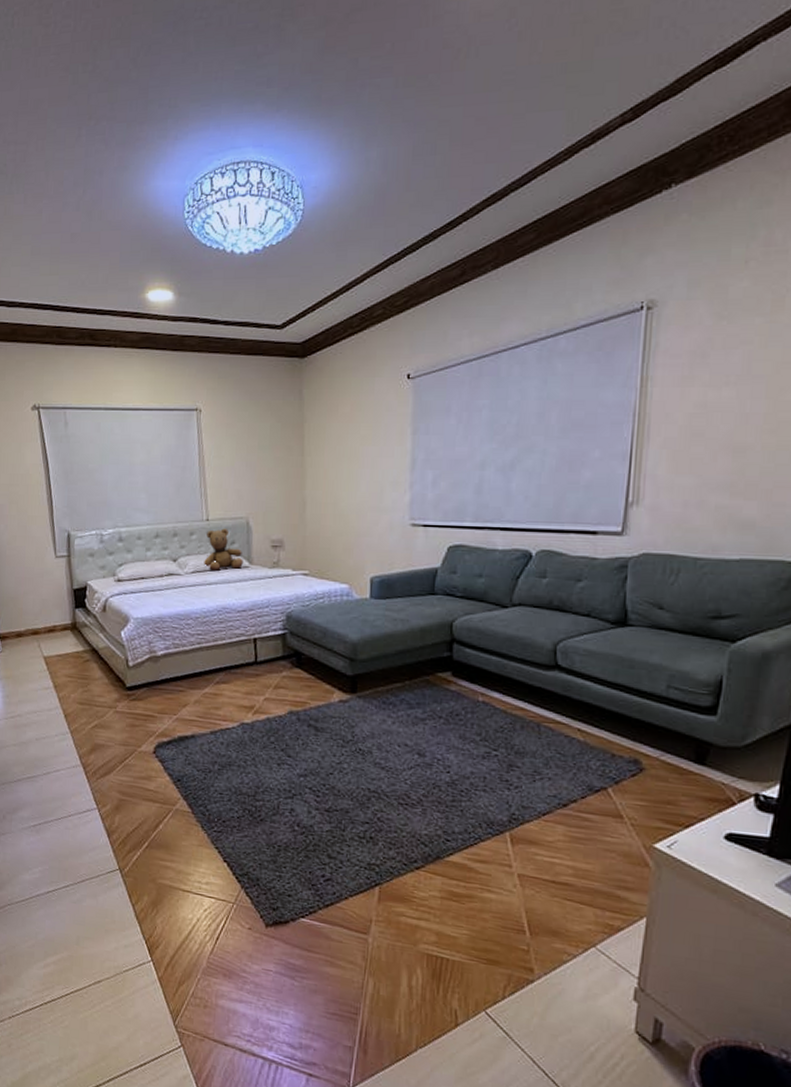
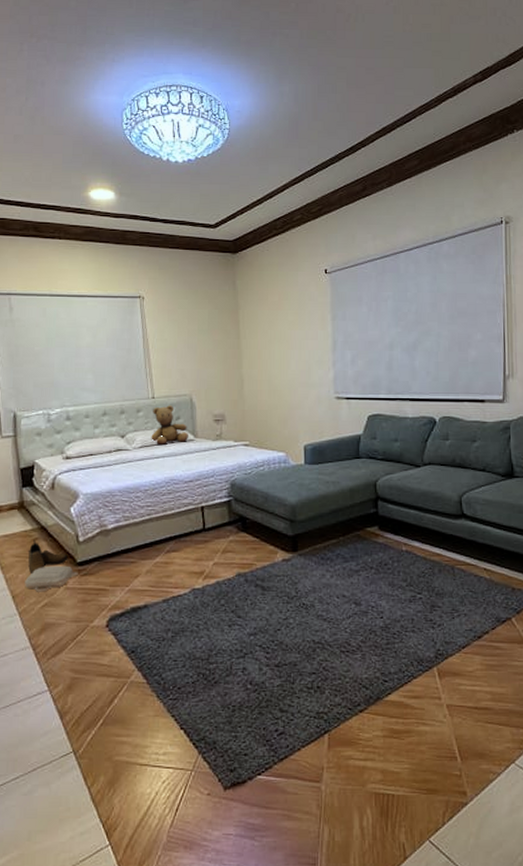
laptop bag: none [76,688,127,714] -> present [25,565,78,592]
shoe: none [79,662,118,694] -> present [28,540,68,573]

